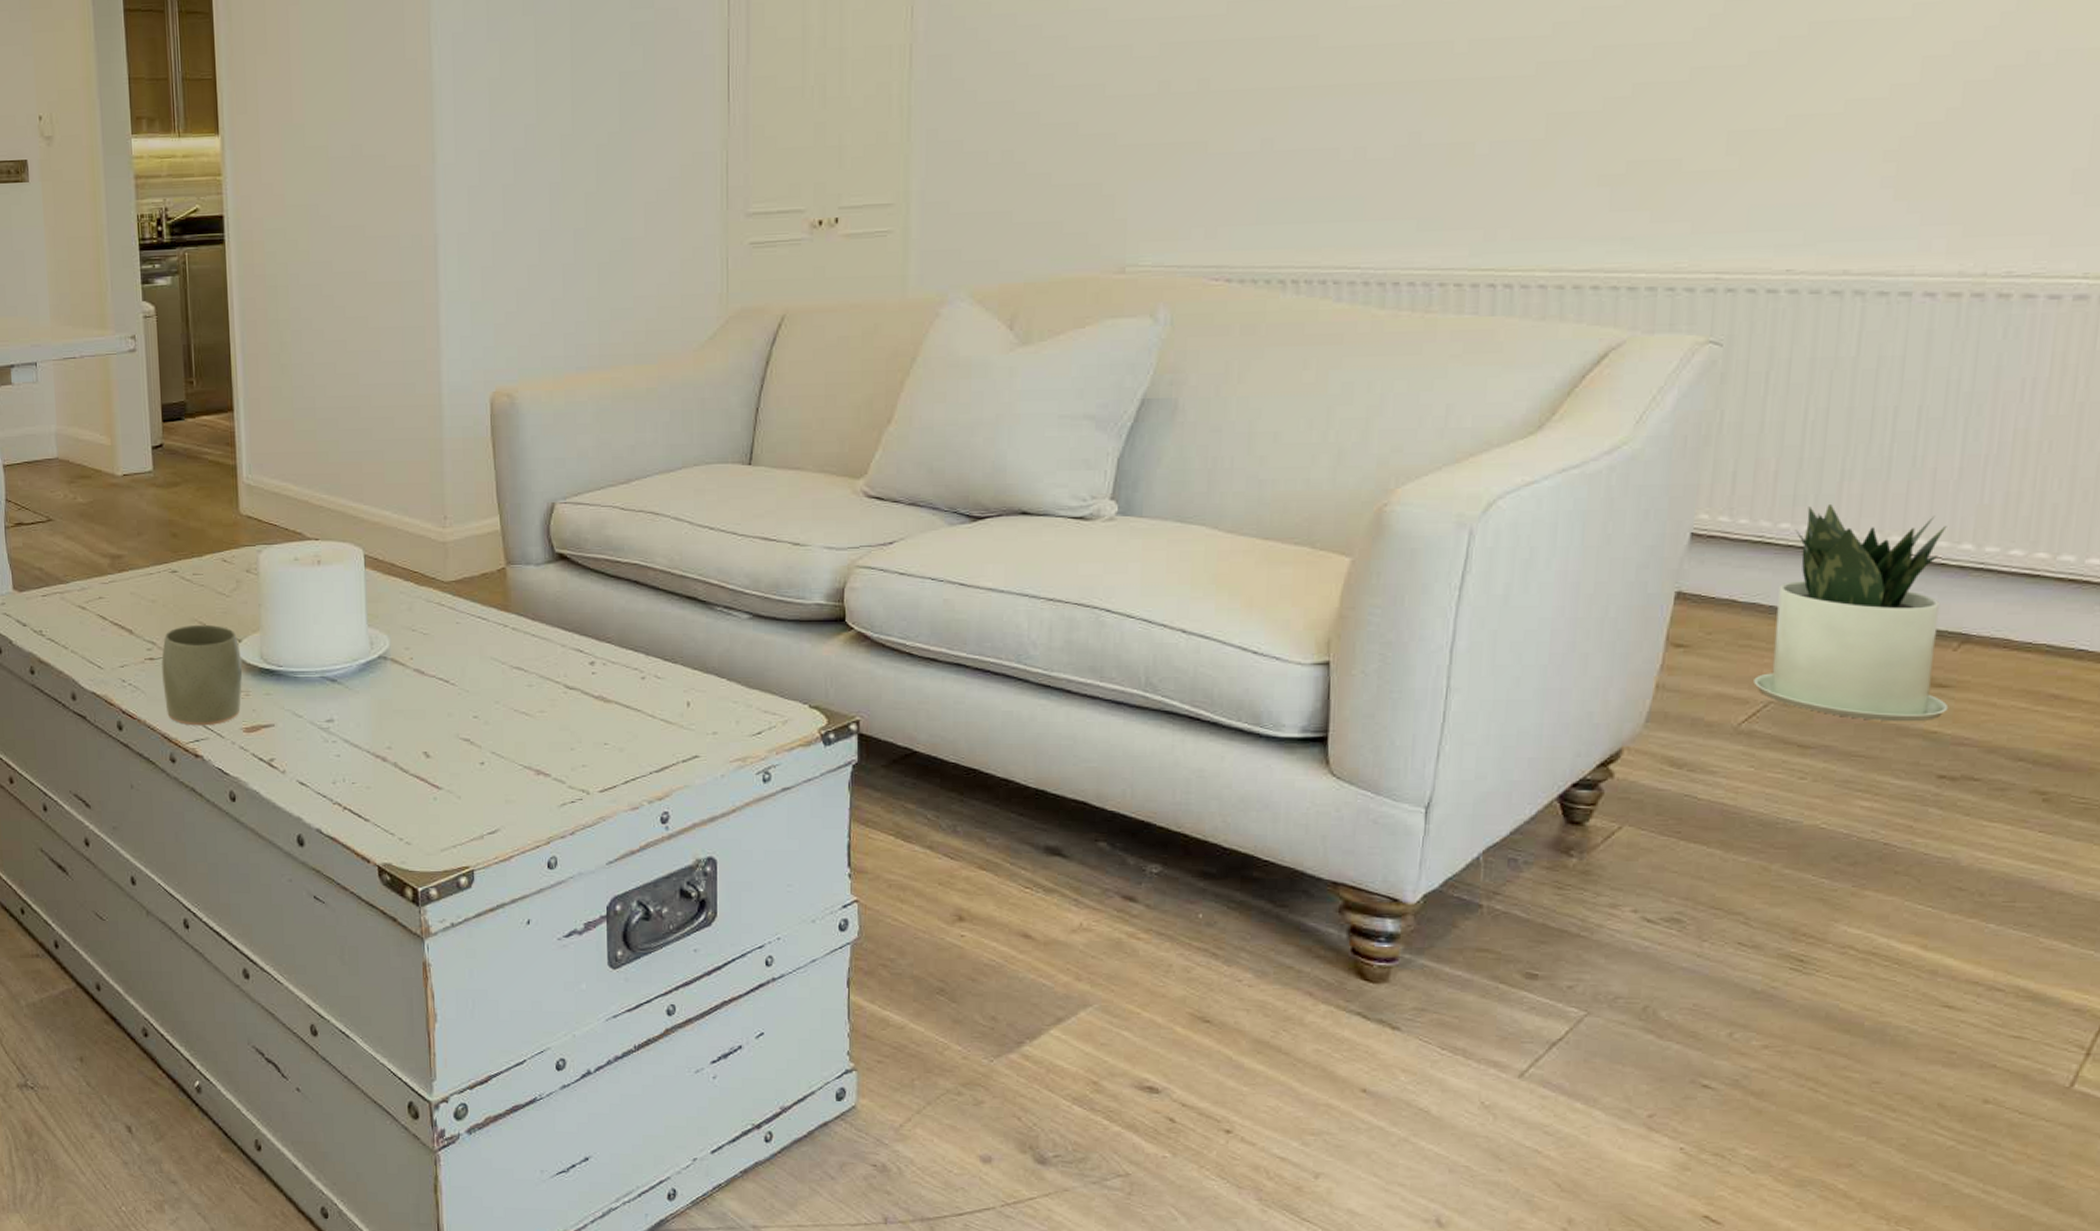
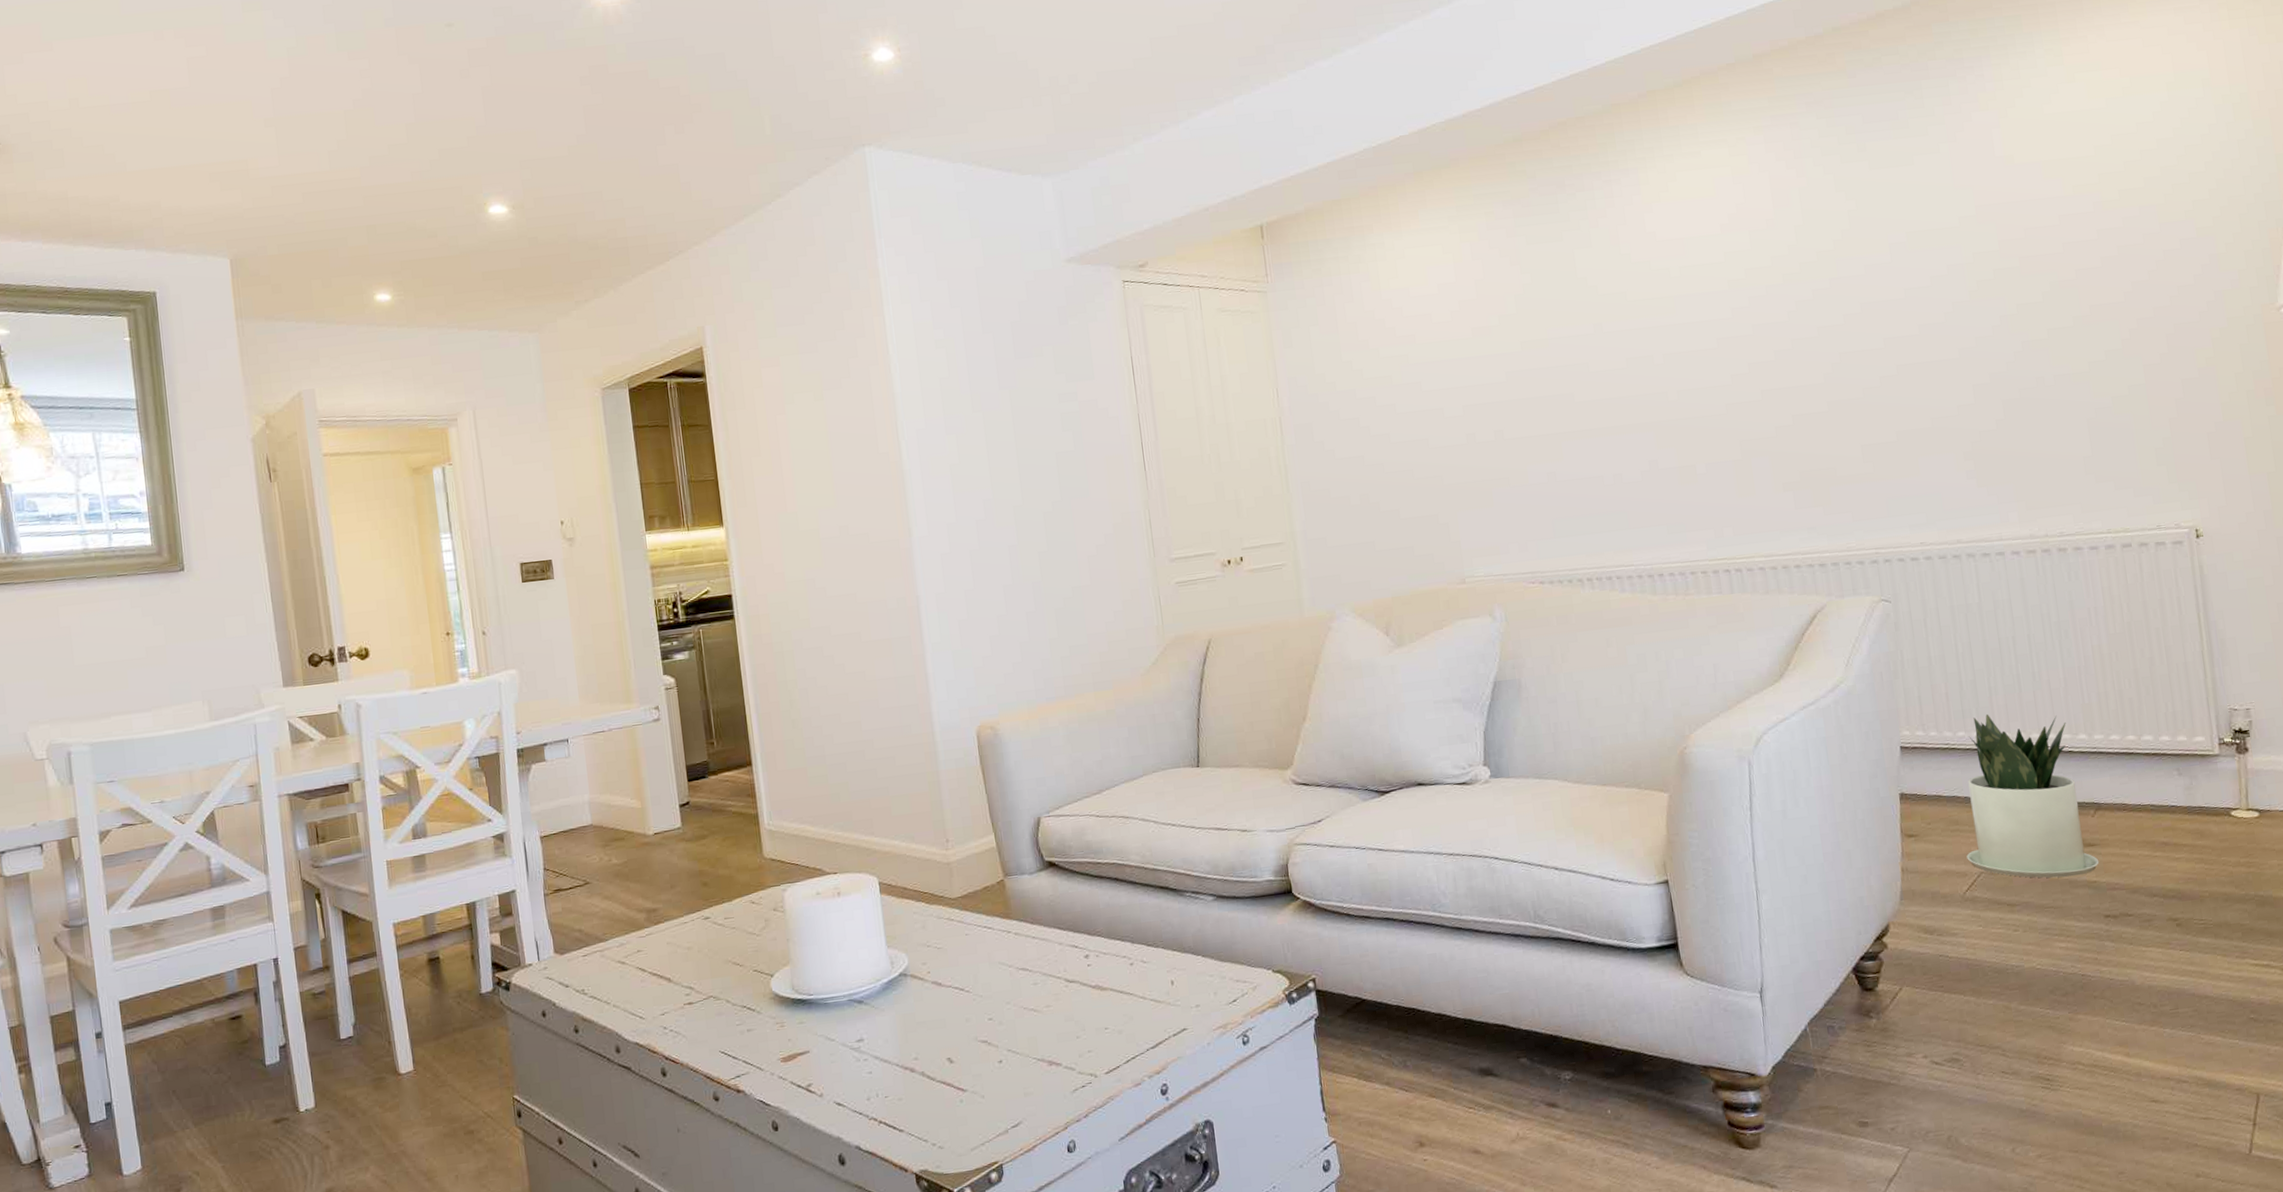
mug: present [161,624,243,726] -> none [699,963,777,1063]

